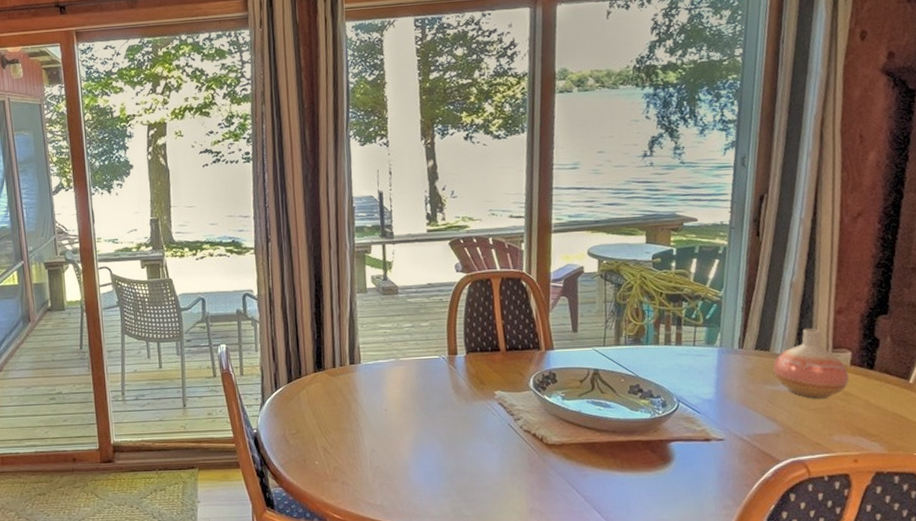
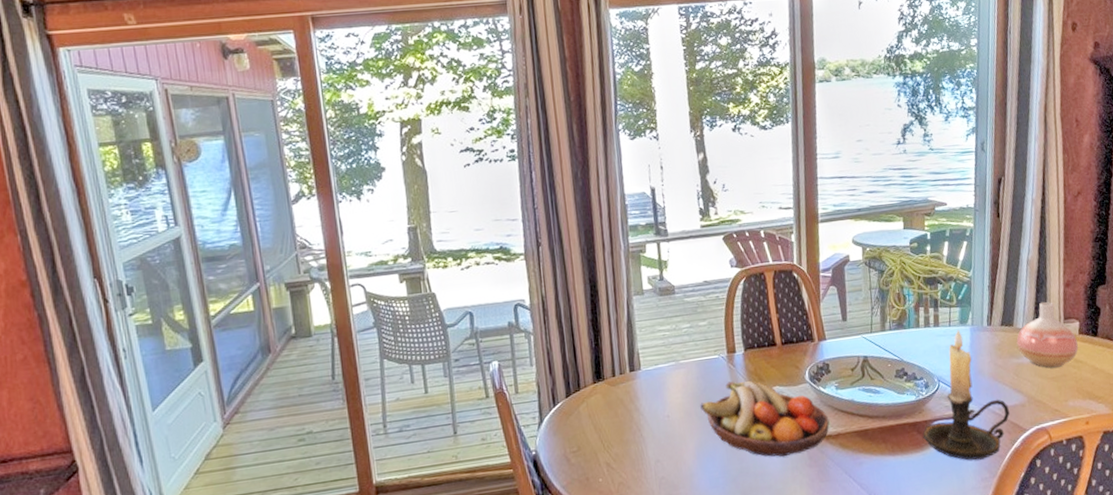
fruit bowl: none [418,382,554,461] -> present [700,380,830,457]
candle holder: none [657,350,761,487] -> present [923,329,1010,461]

